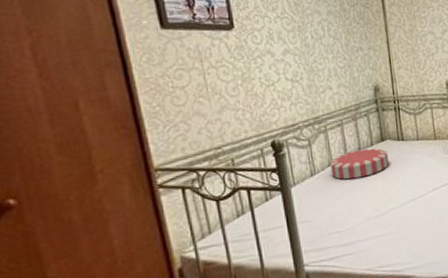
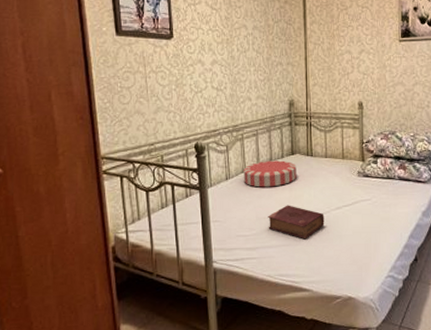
book: none [361,193,423,226] -> present [268,205,325,240]

